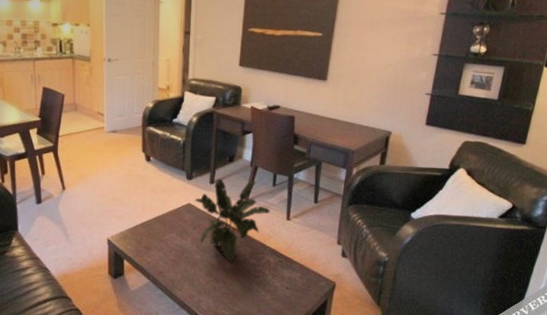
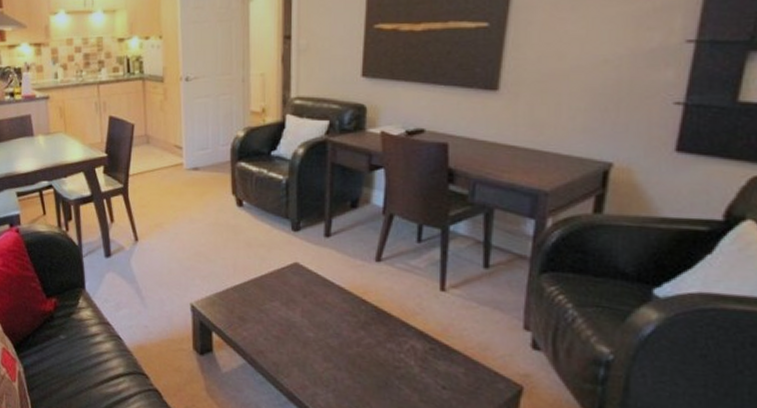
potted plant: present [195,178,271,262] -> none [304,230,415,344]

